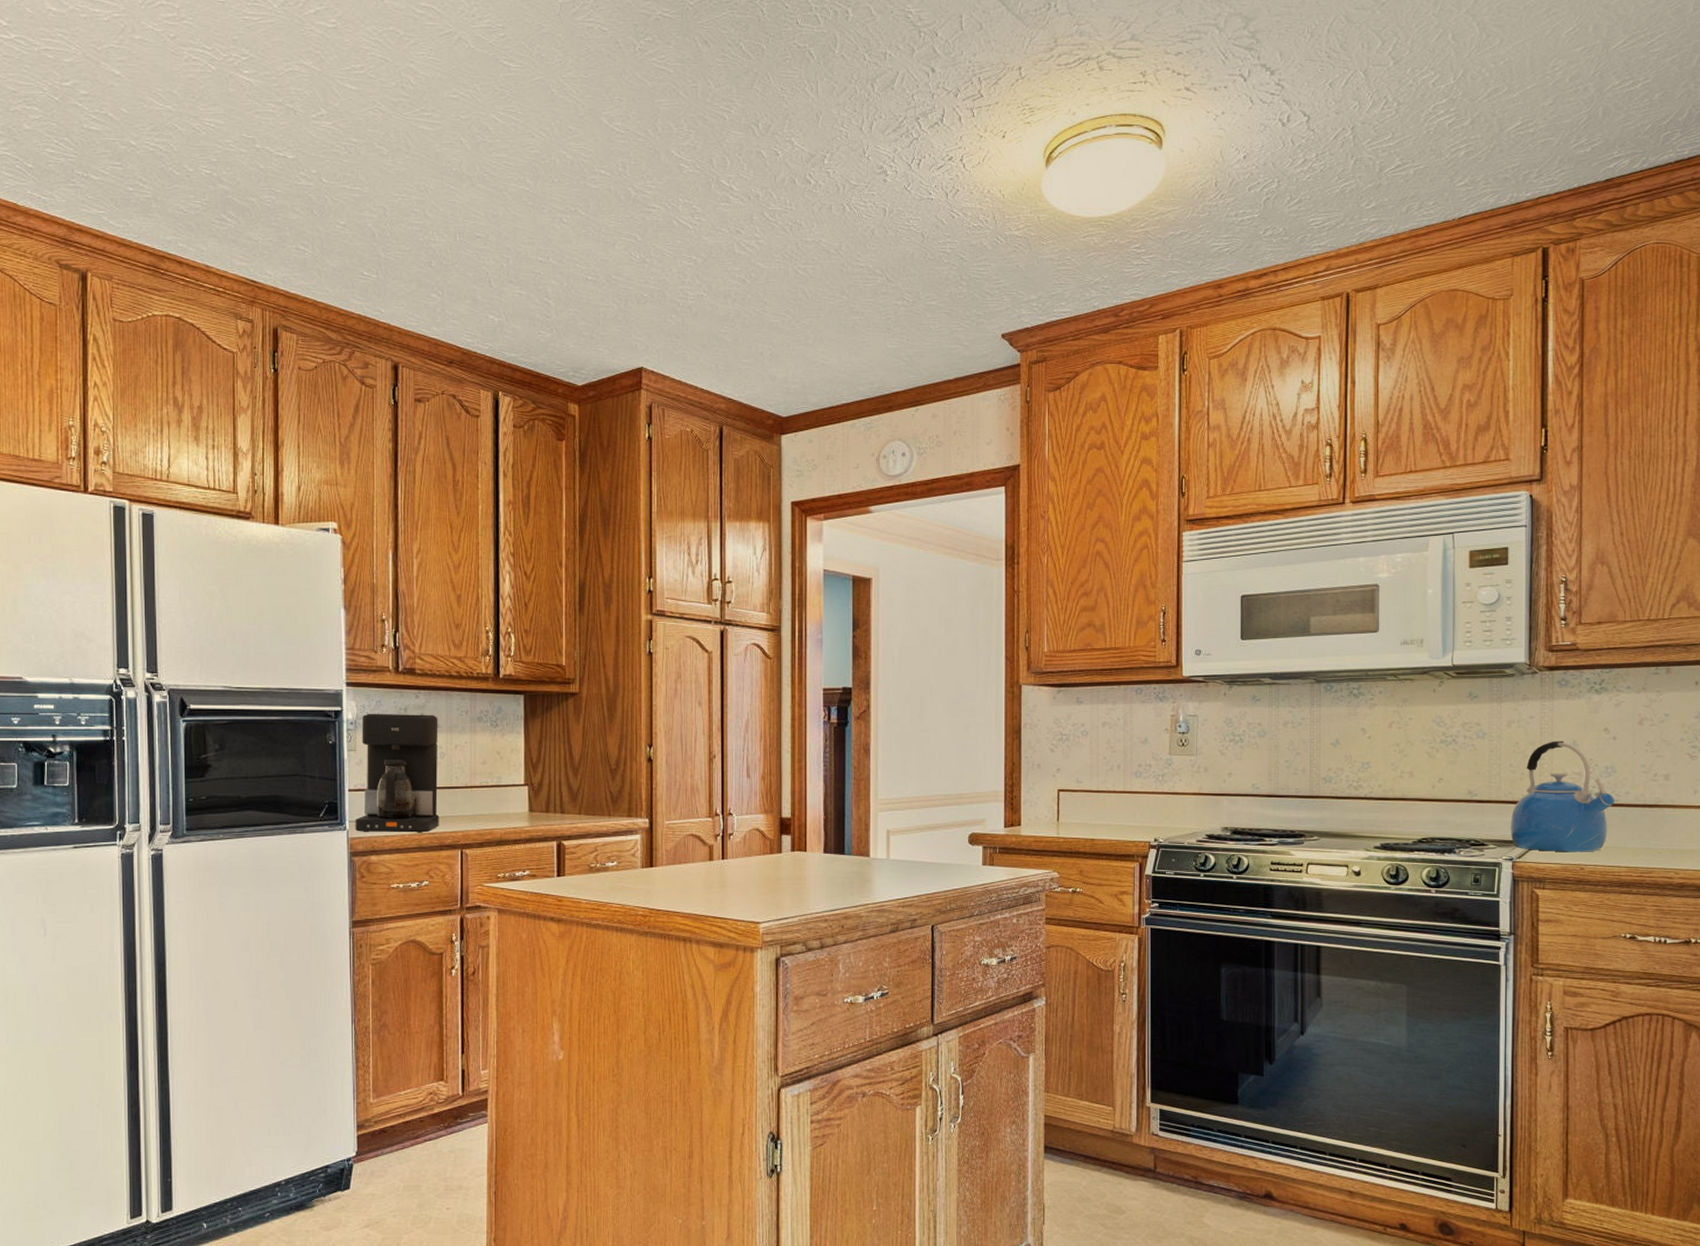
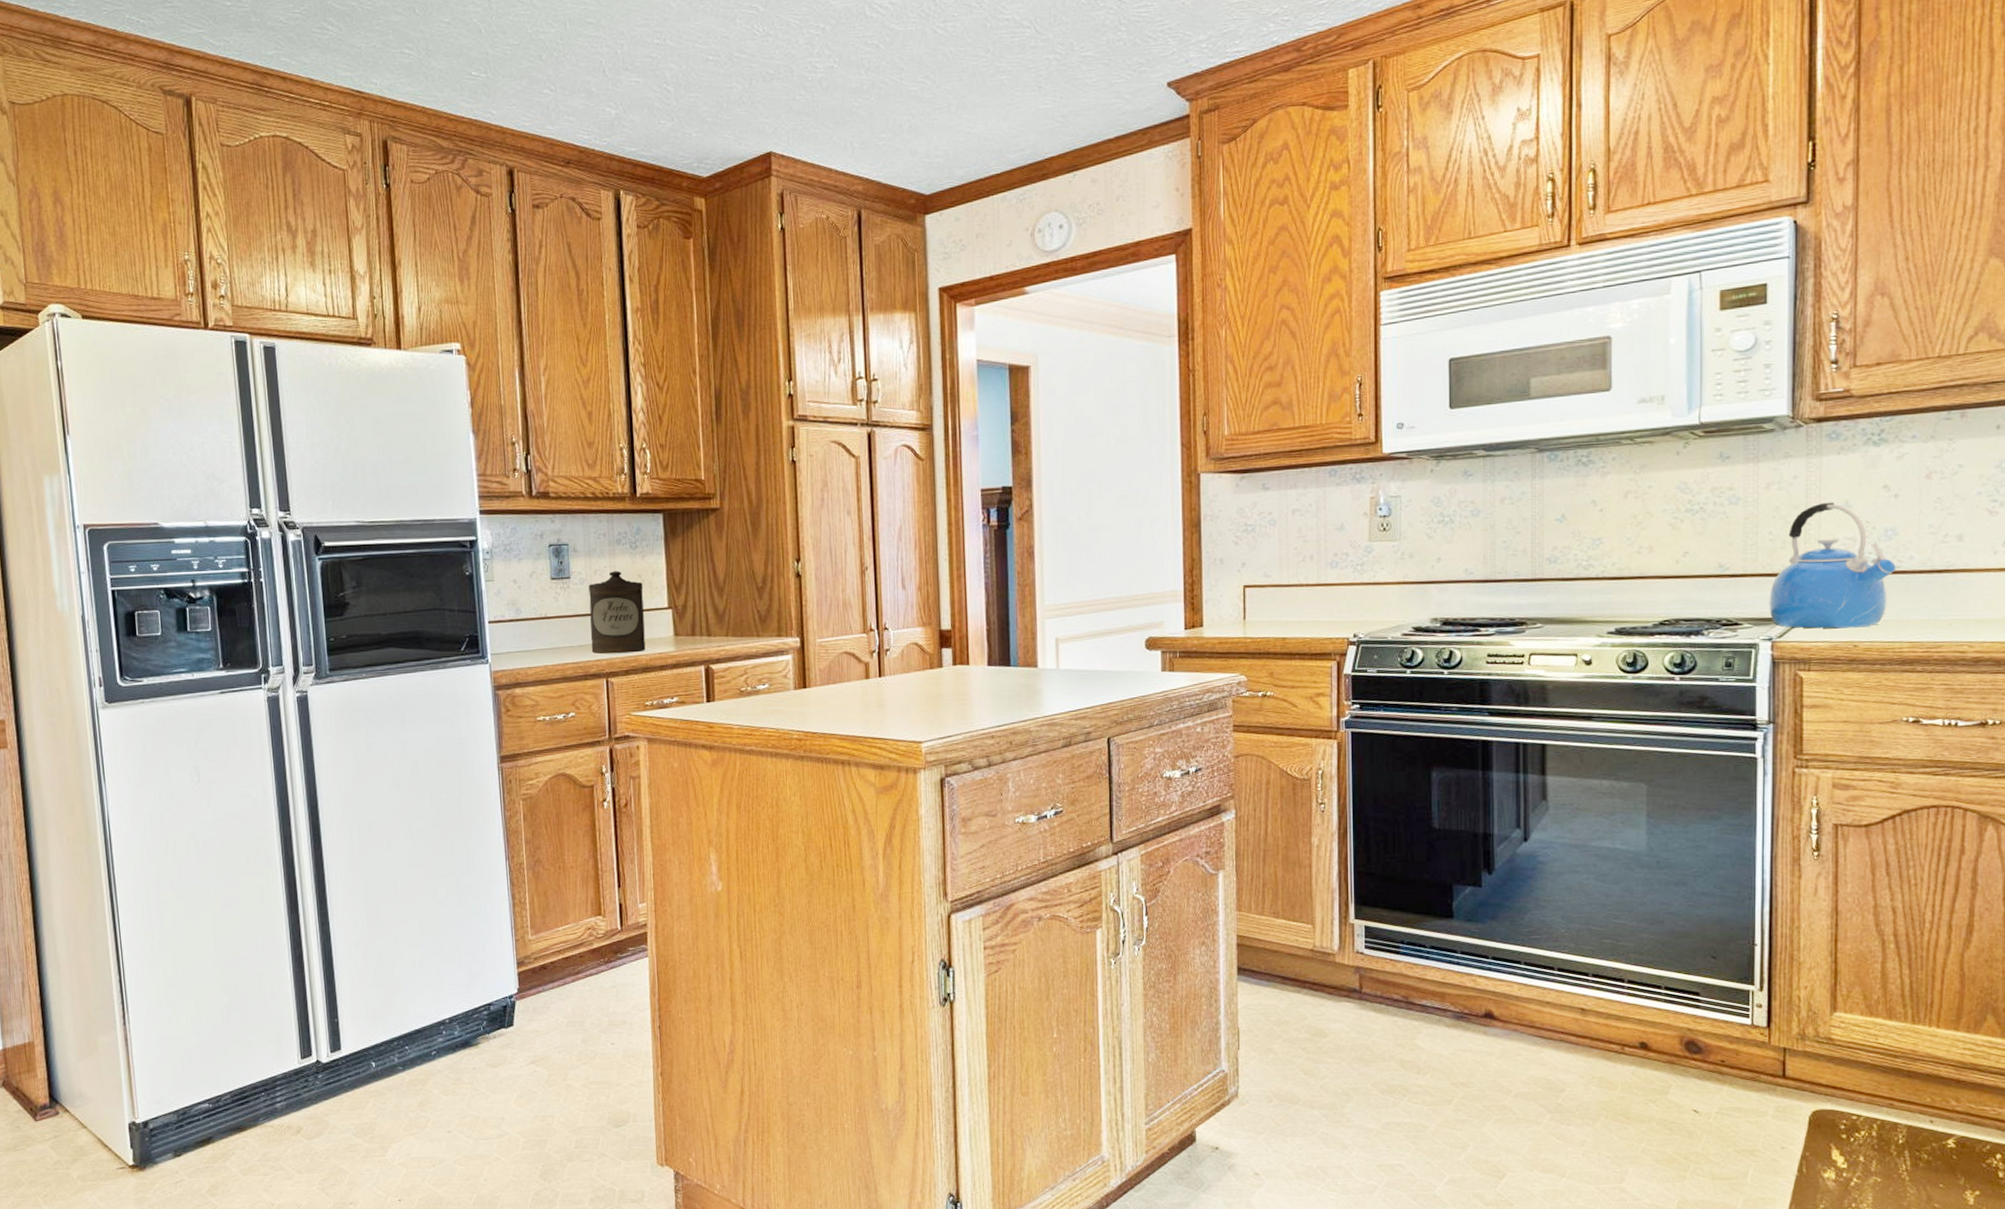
coffee maker: present [355,713,439,834] -> none [497,539,583,665]
canister: none [448,747,502,826] -> present [588,571,646,654]

